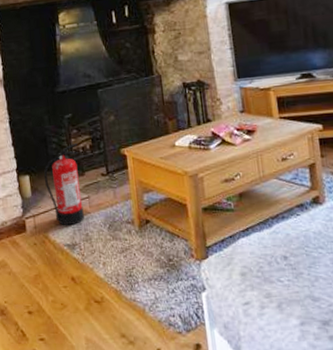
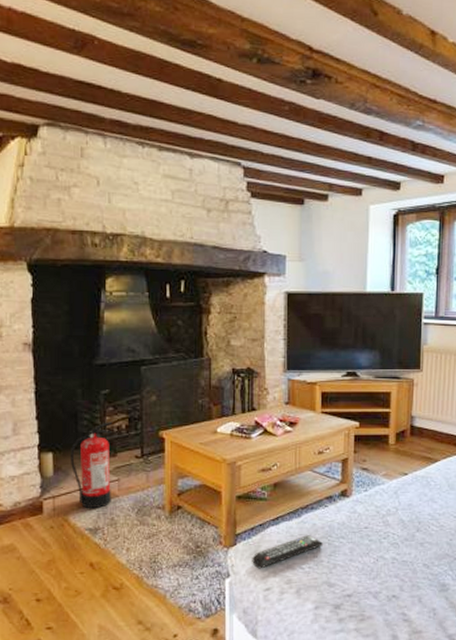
remote control: none [226,246,300,282] -> present [252,535,323,569]

